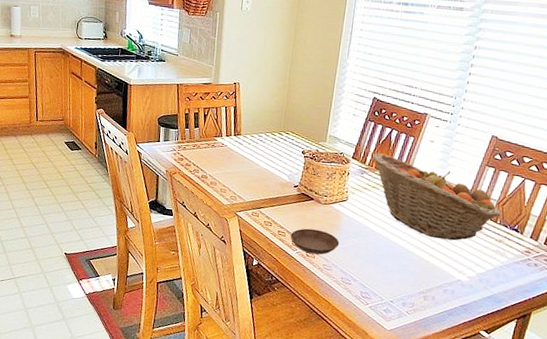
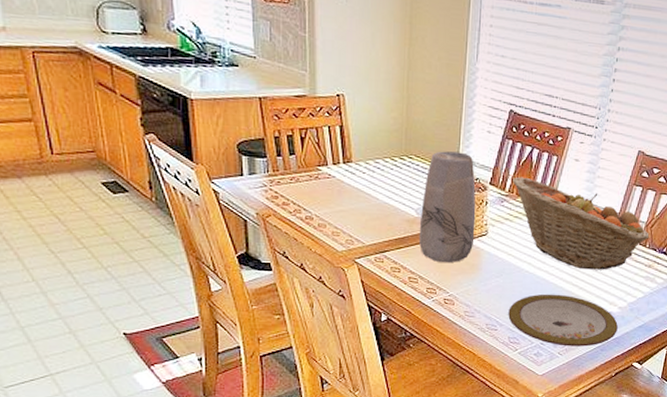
vase: none [289,129,340,222] -> present [418,151,476,263]
saucer: present [290,228,340,255] -> none [424,271,482,300]
plate: none [362,256,466,310] -> present [508,294,618,347]

